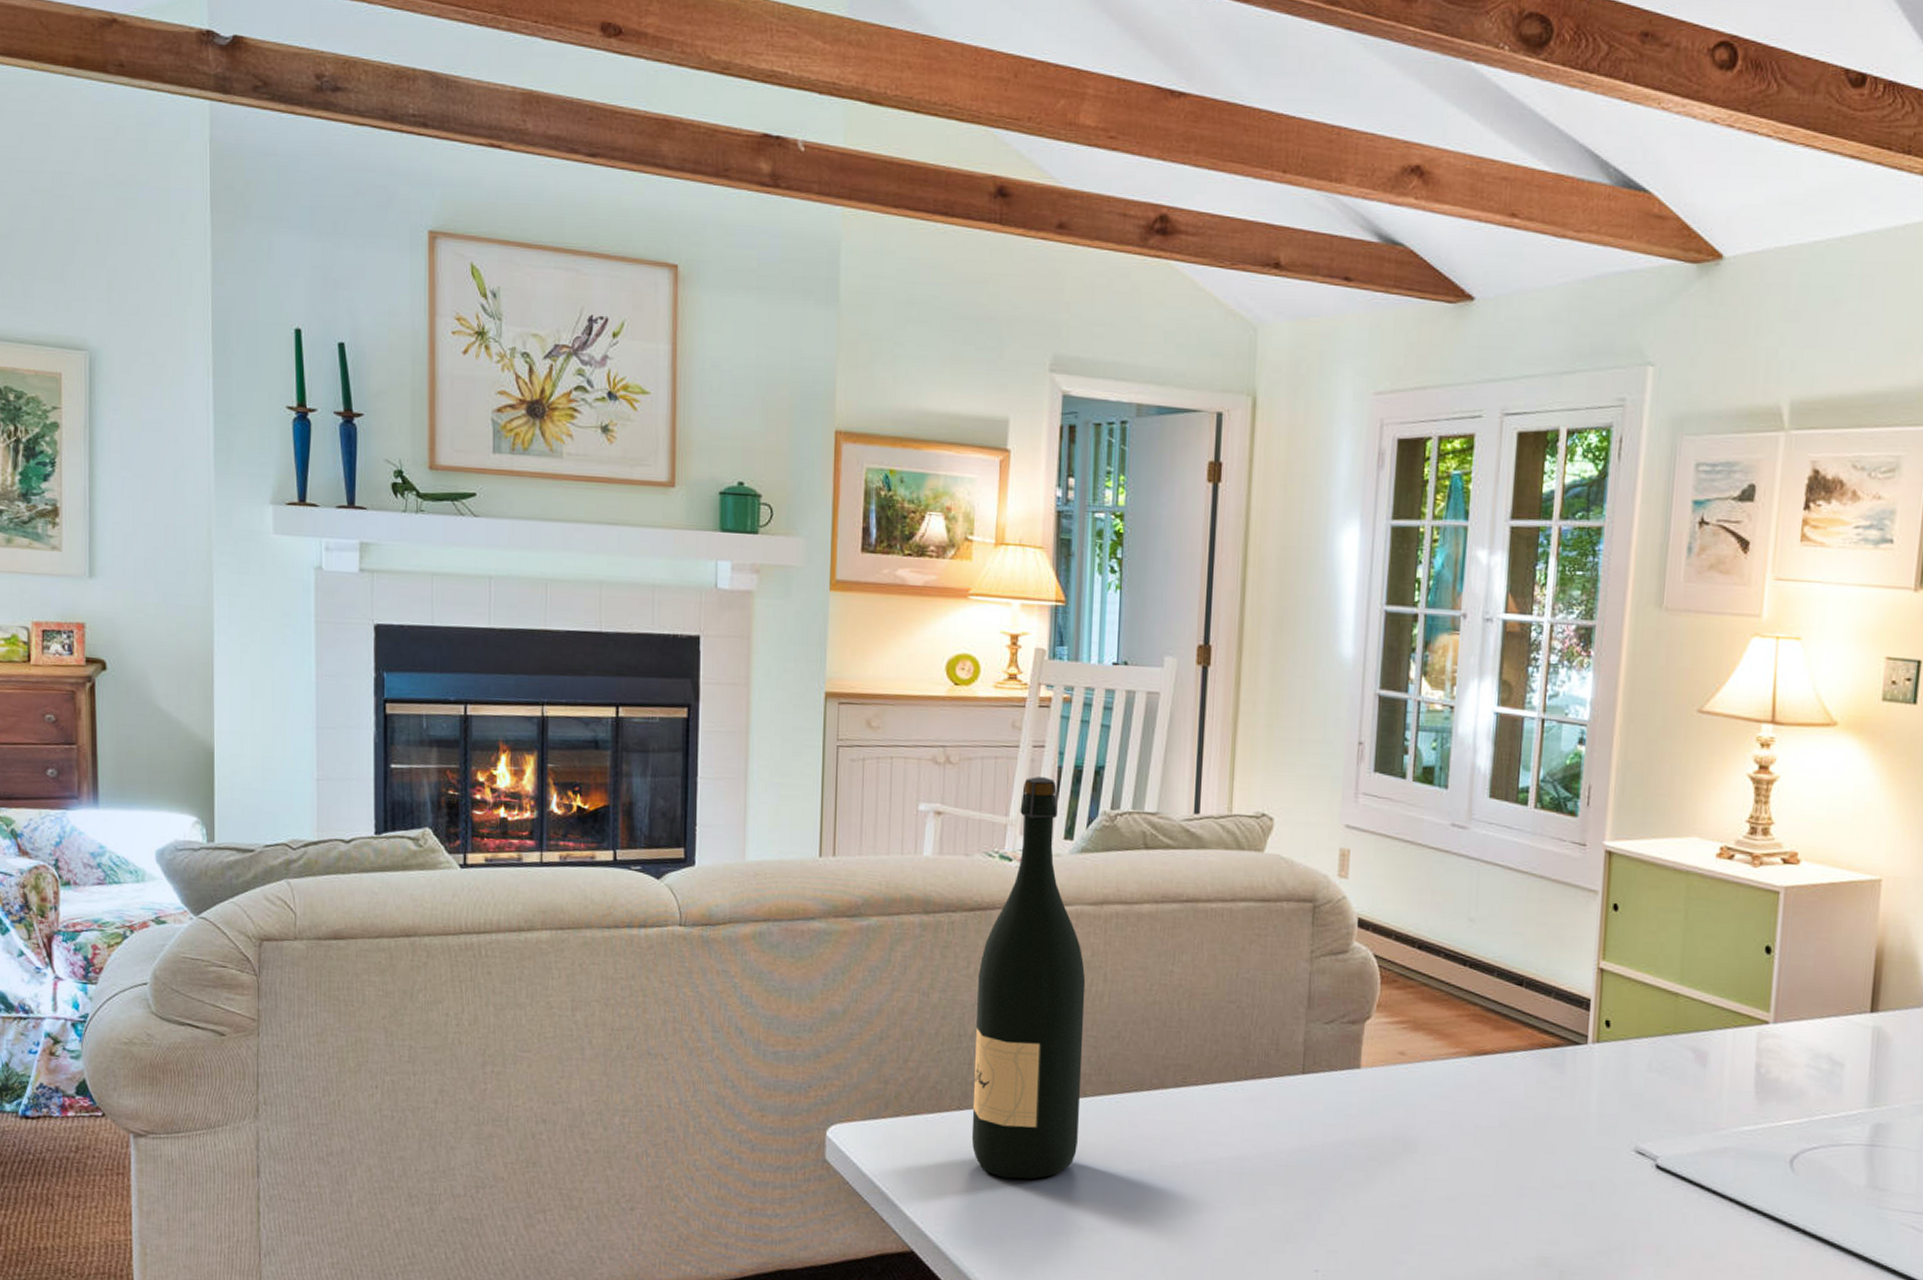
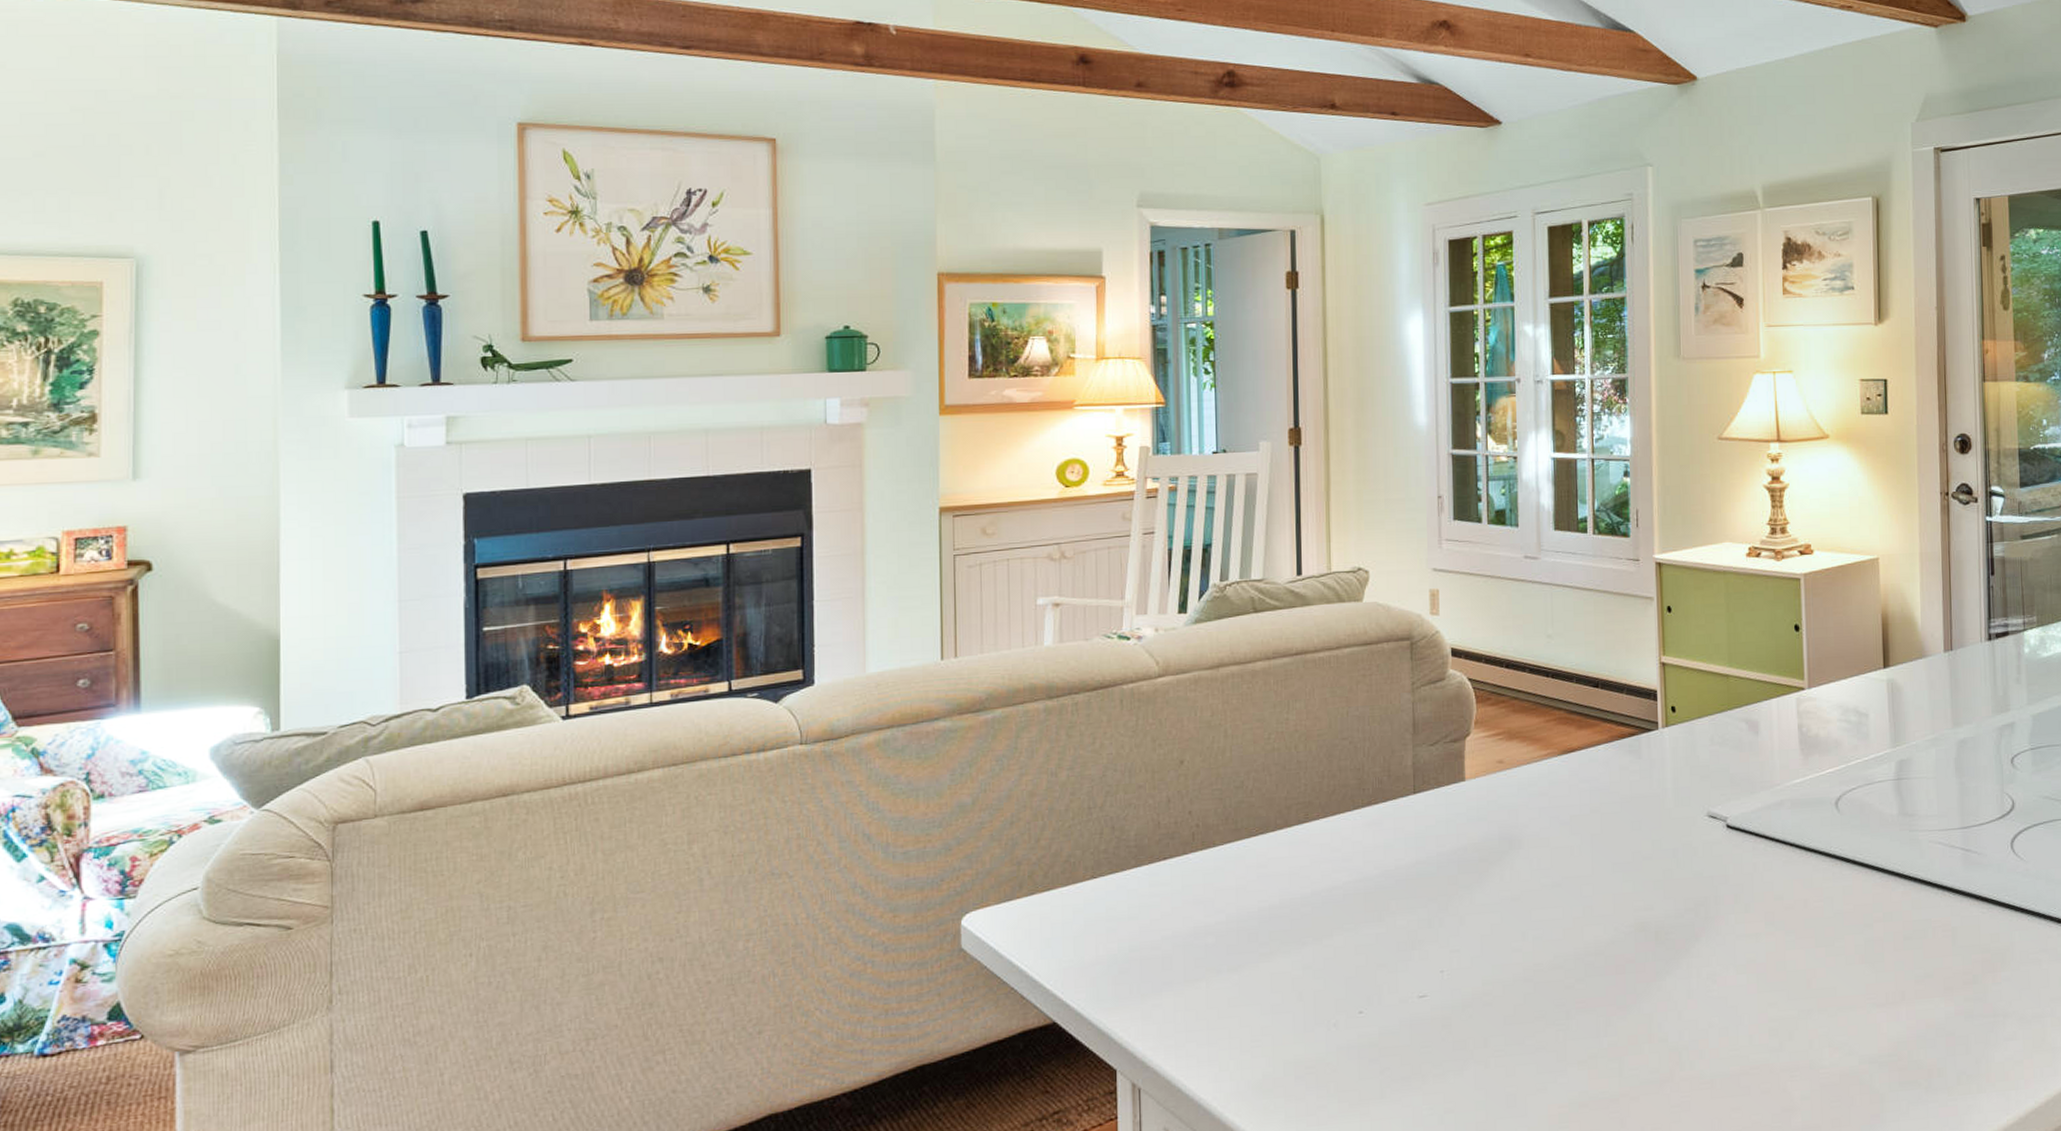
wine bottle: present [971,777,1086,1179] -> none [1104,560,1210,936]

